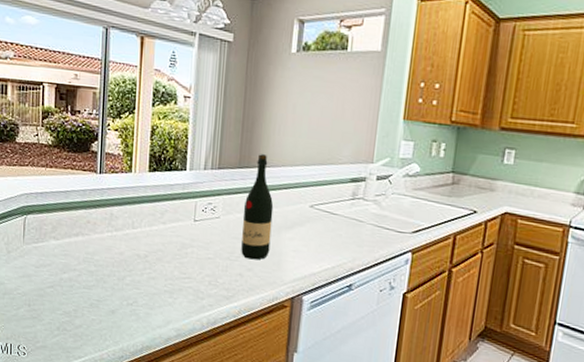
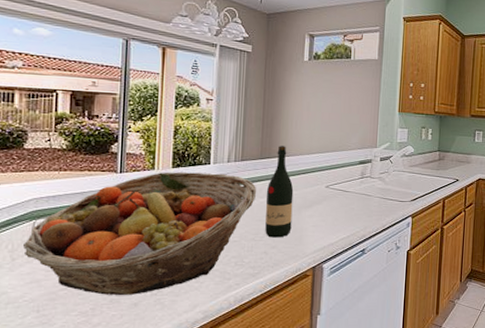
fruit basket: none [17,175,234,302] -> present [23,172,257,295]

